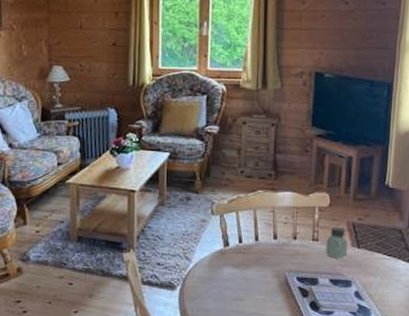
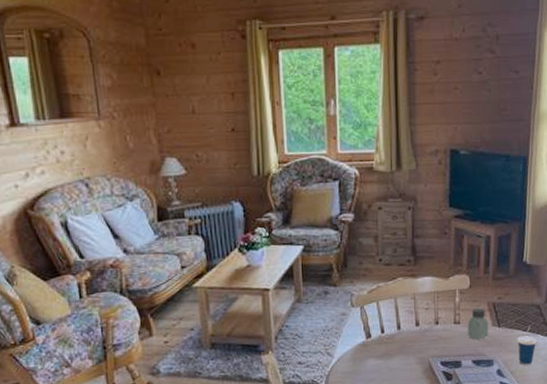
cup: none [377,249,398,290] -> present [517,325,537,365]

